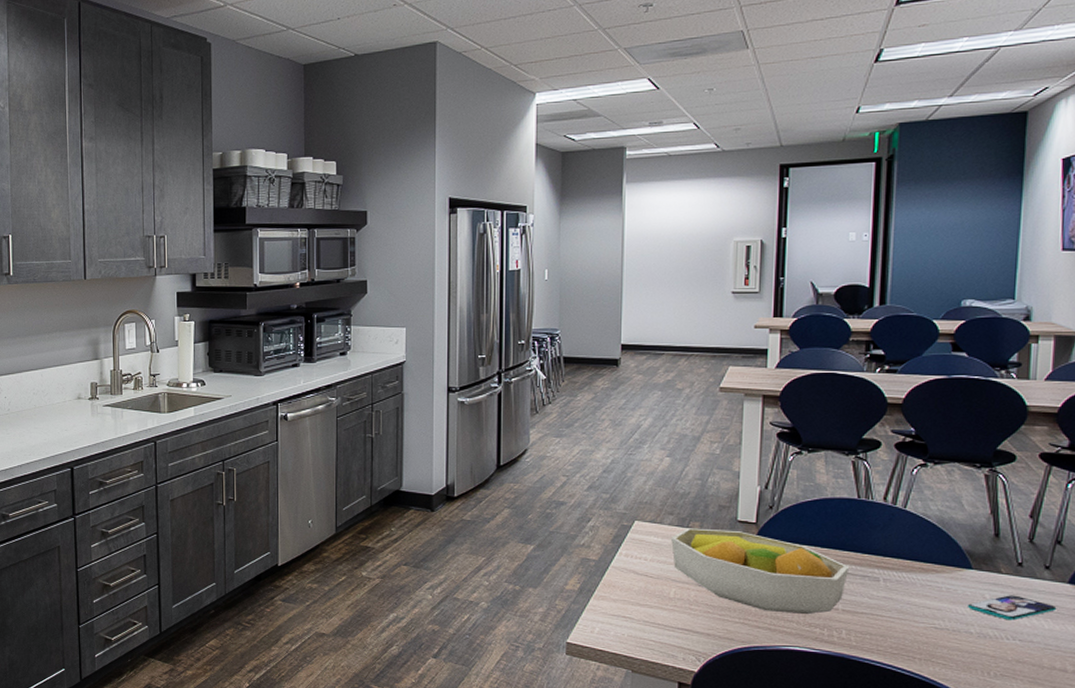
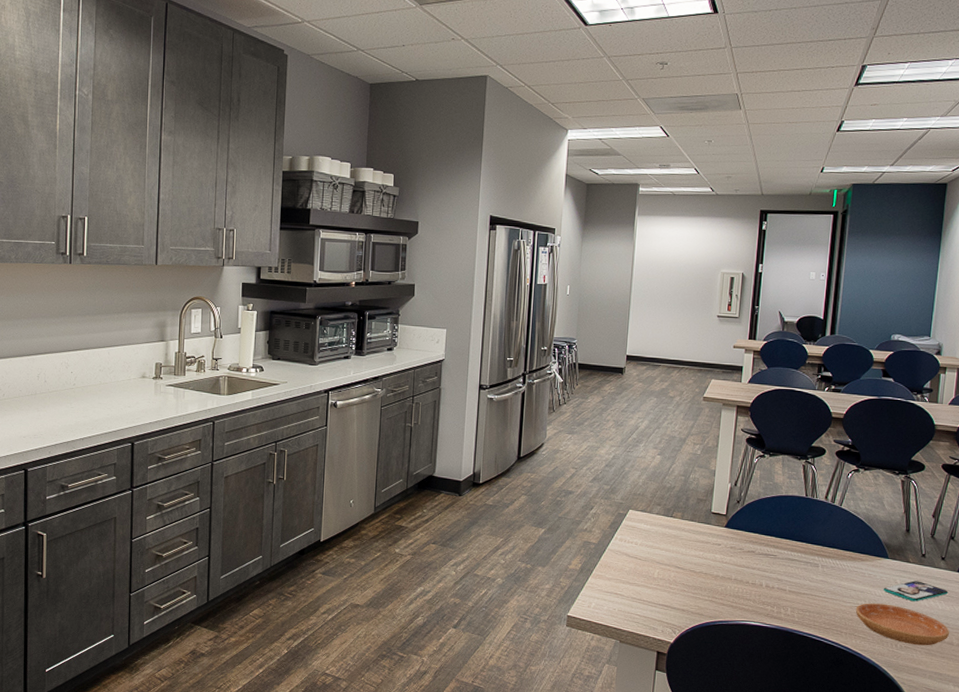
fruit bowl: present [671,528,850,615] -> none [657,517,797,595]
saucer: none [931,623,1061,674] -> present [855,603,949,646]

